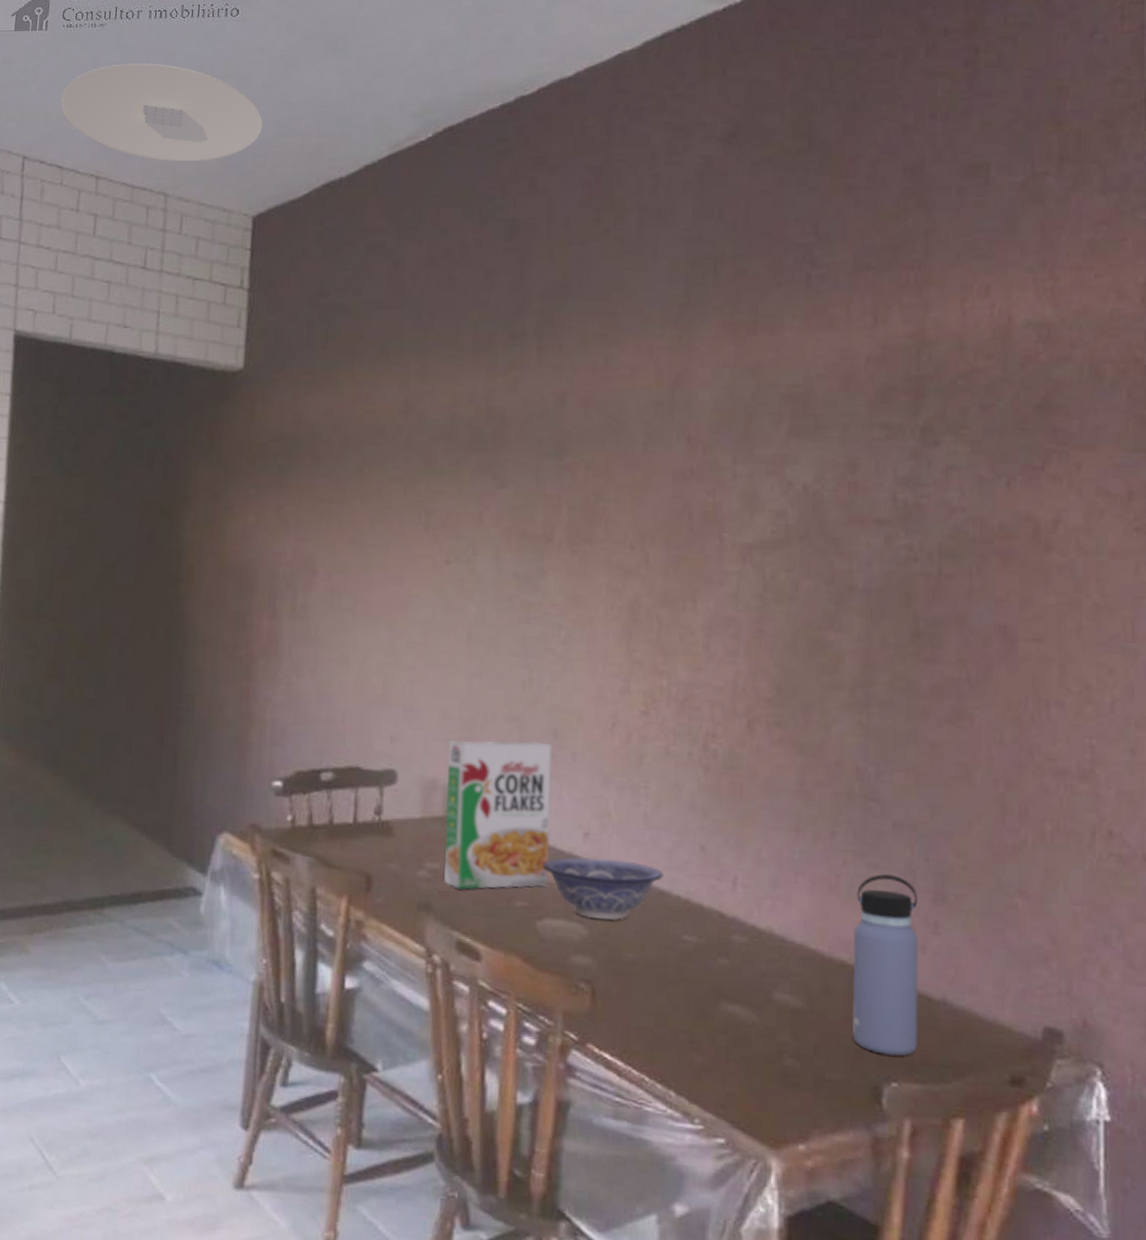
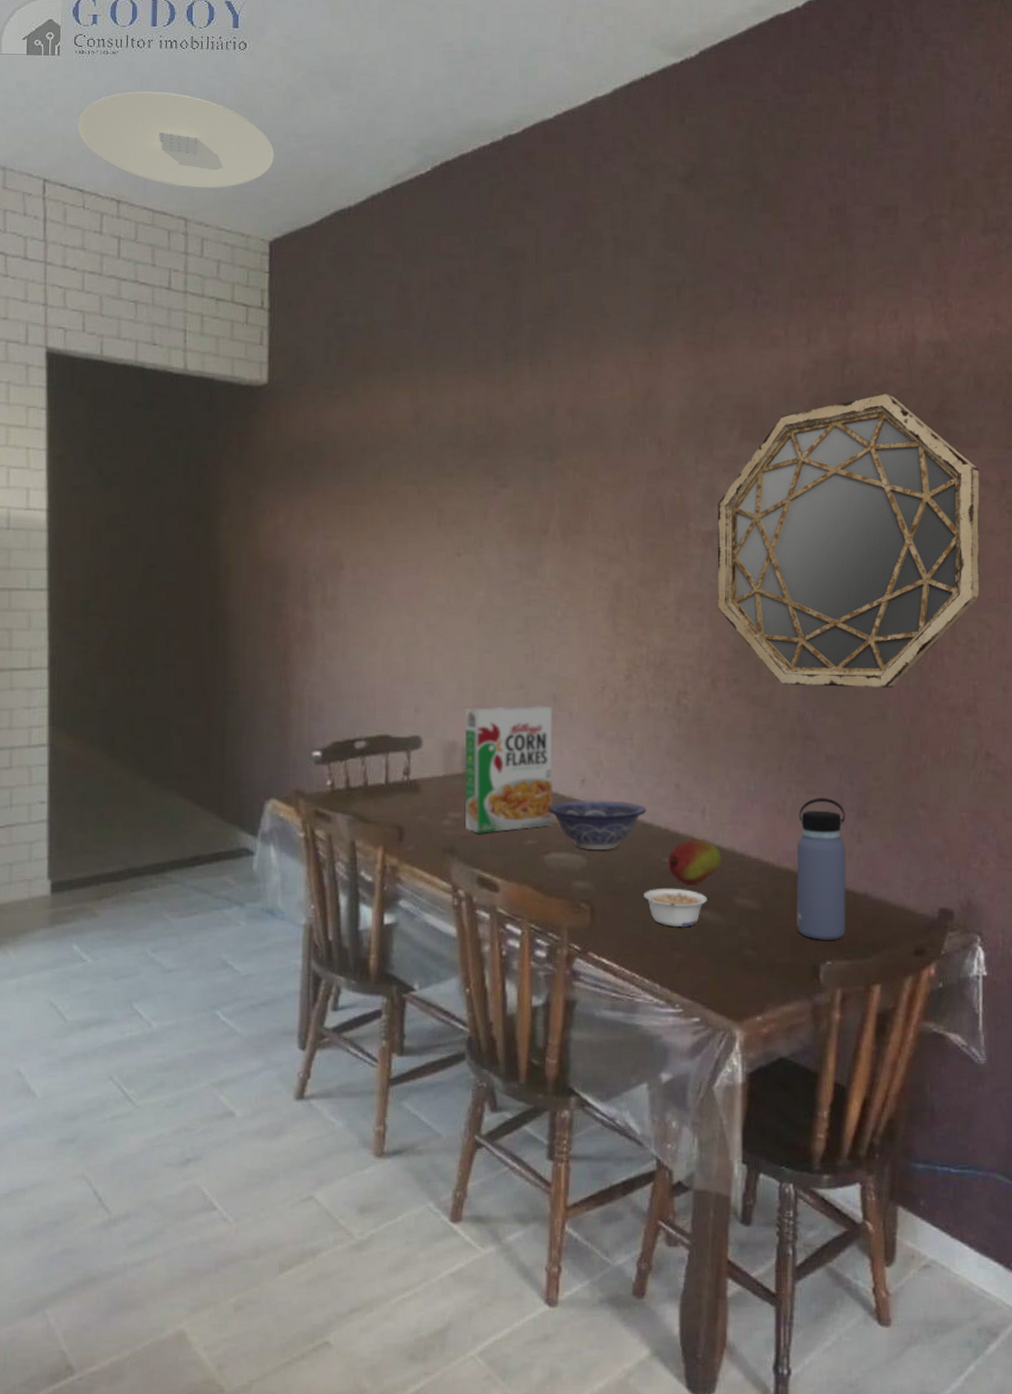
legume: none [657,972,737,1023] -> present [644,888,707,927]
fruit: none [689,915,757,972] -> present [668,840,722,886]
home mirror: none [757,384,1097,742] -> present [717,394,979,687]

